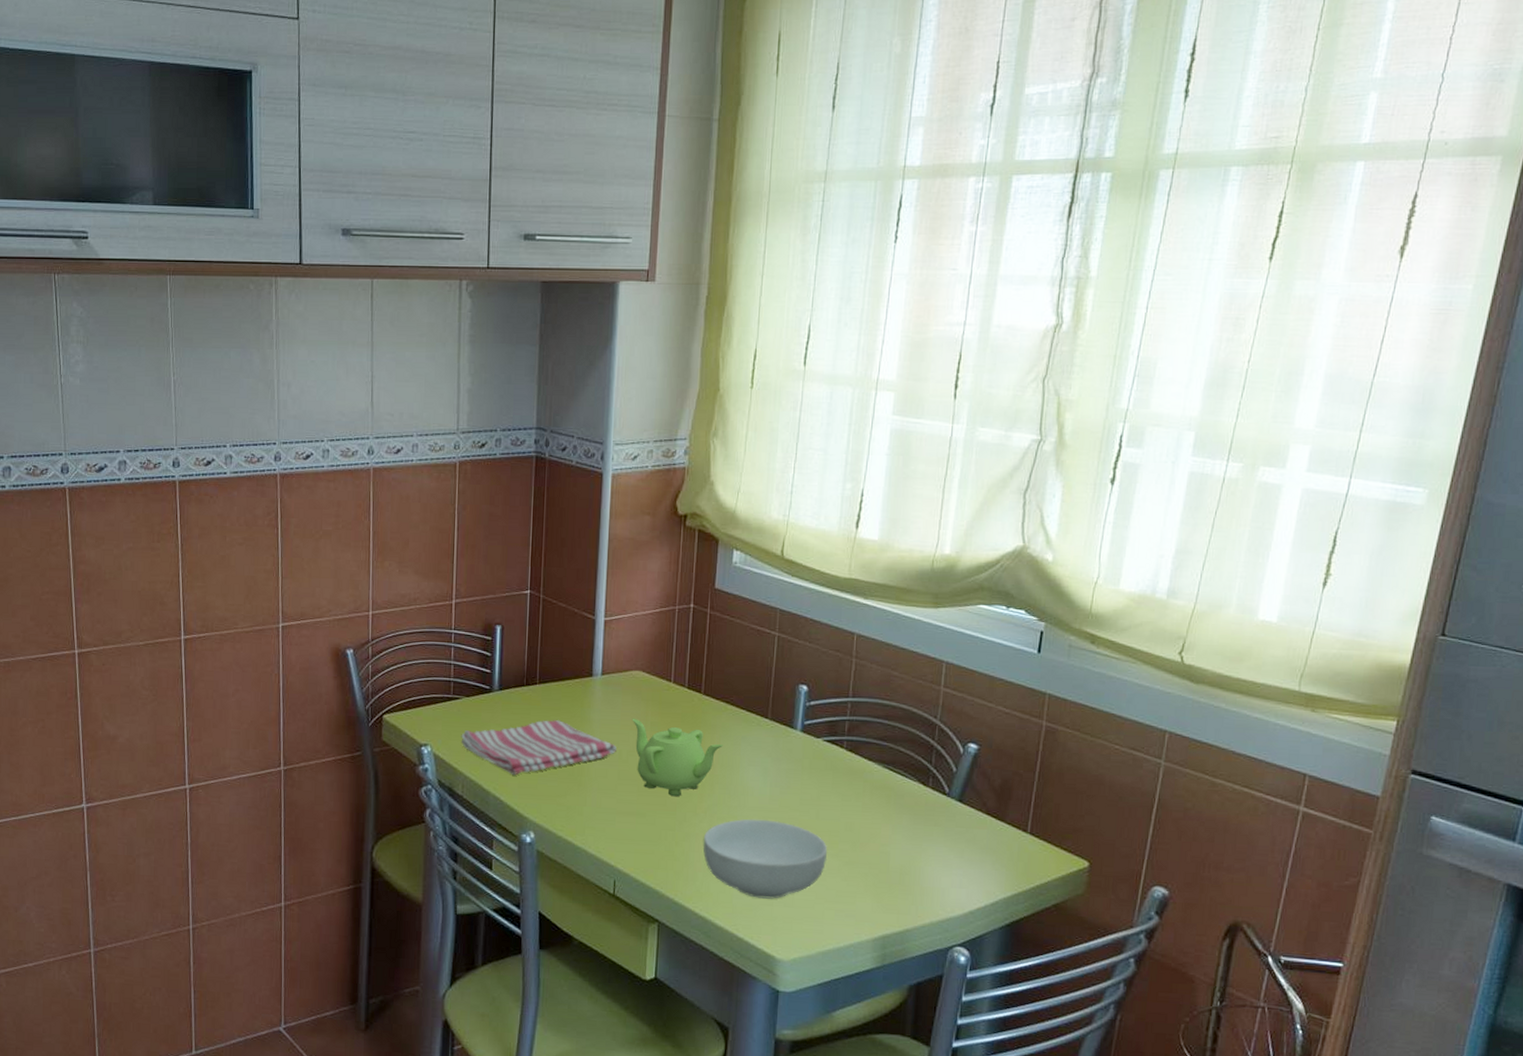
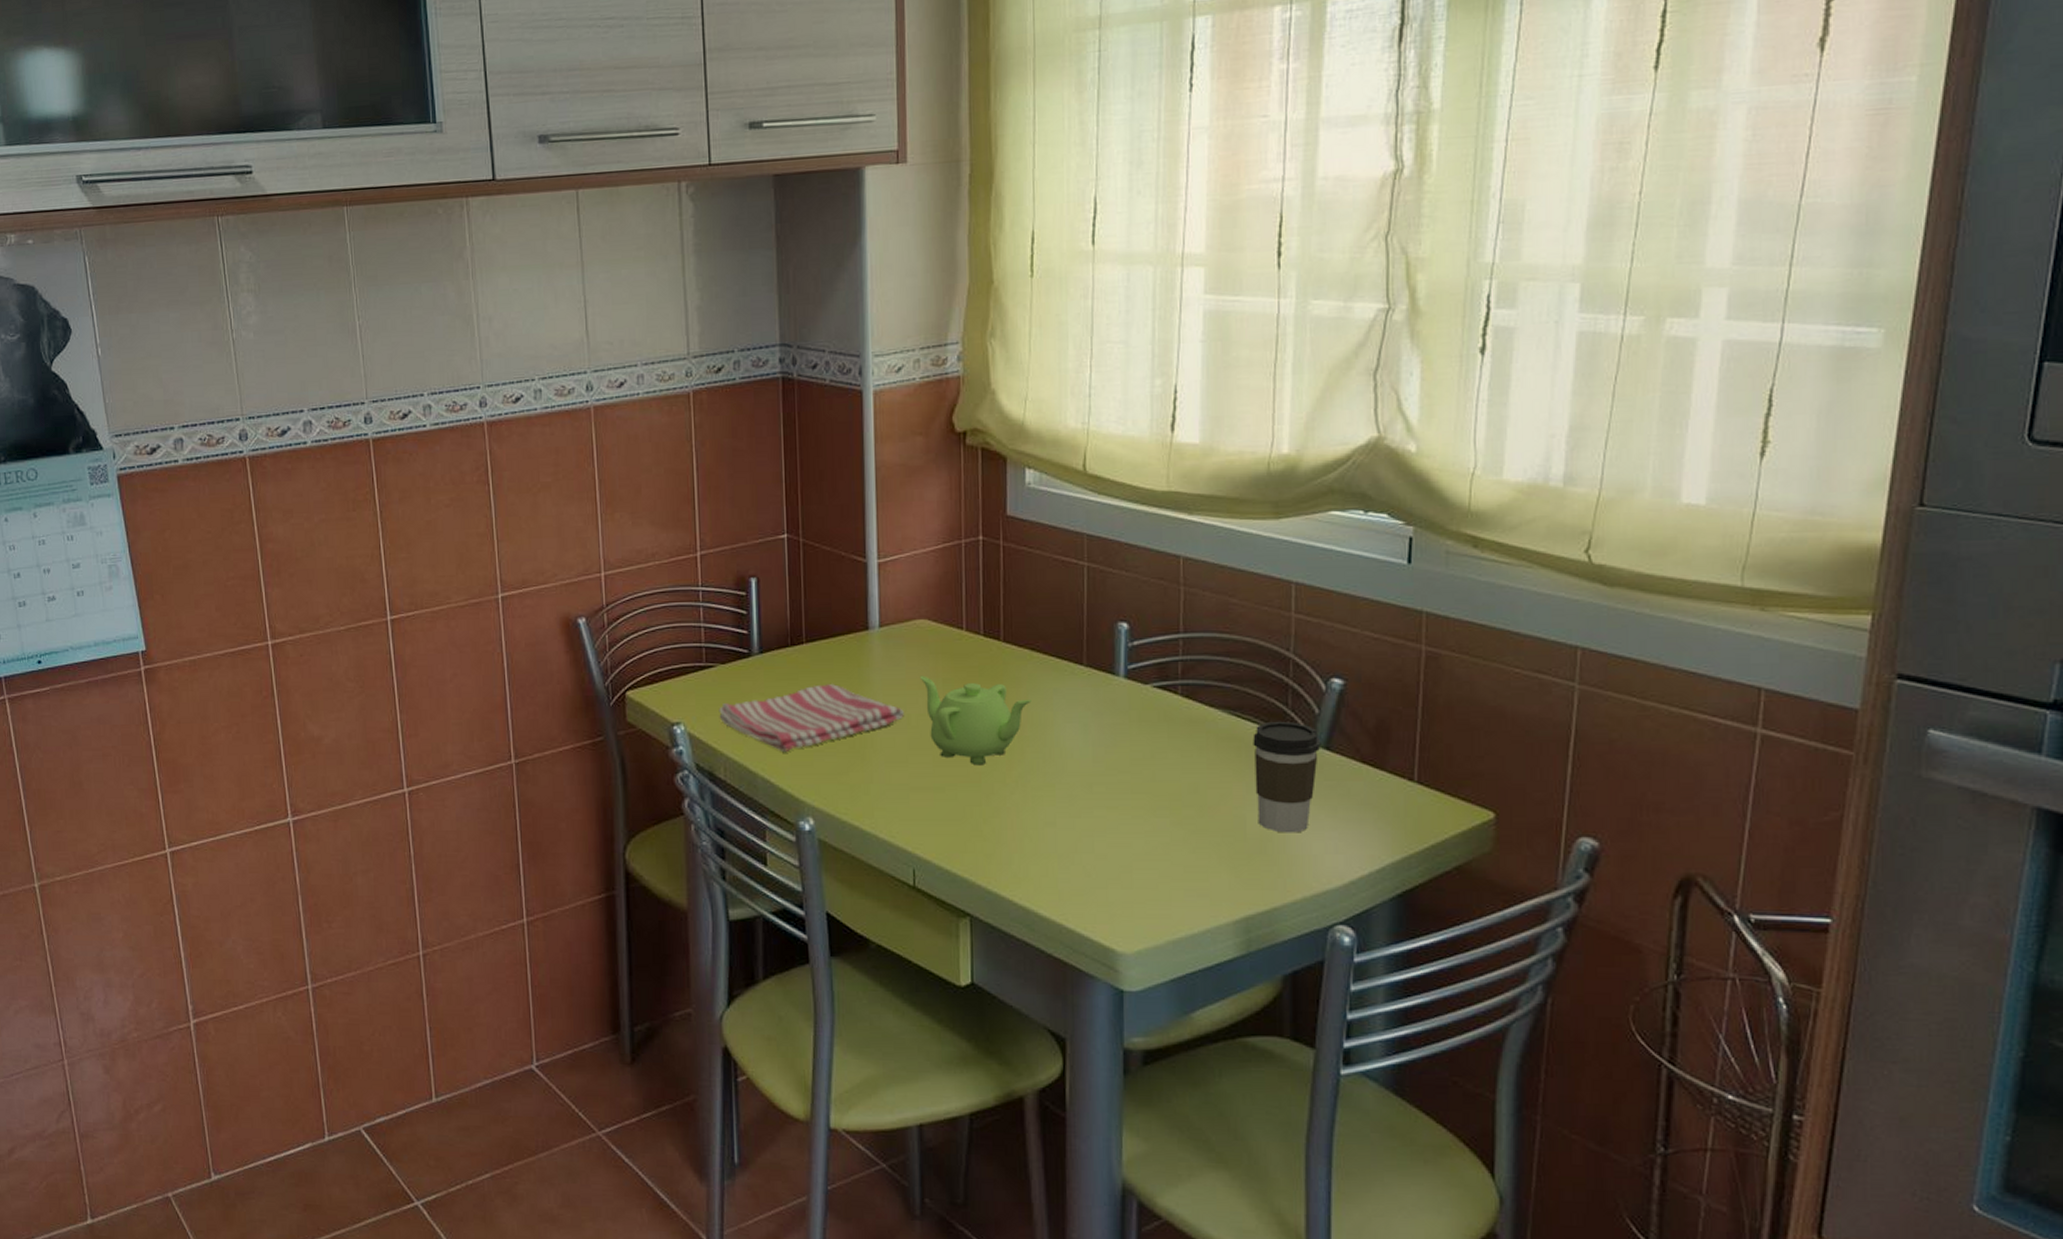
cereal bowl: present [703,819,828,899] -> none [1016,786,1170,881]
coffee cup: none [899,775,955,869] -> present [1253,721,1320,833]

